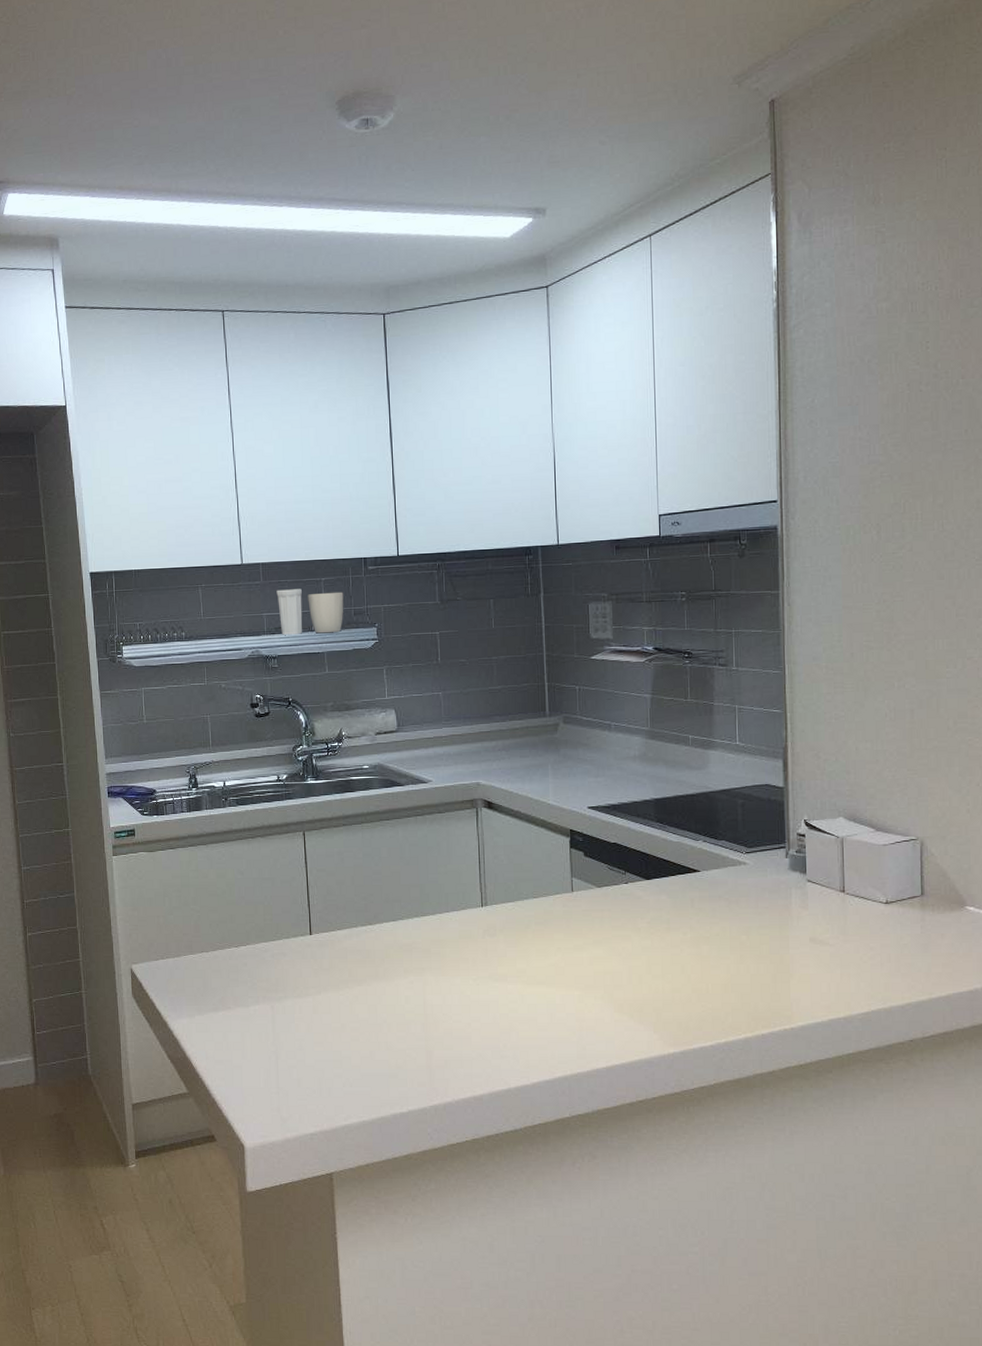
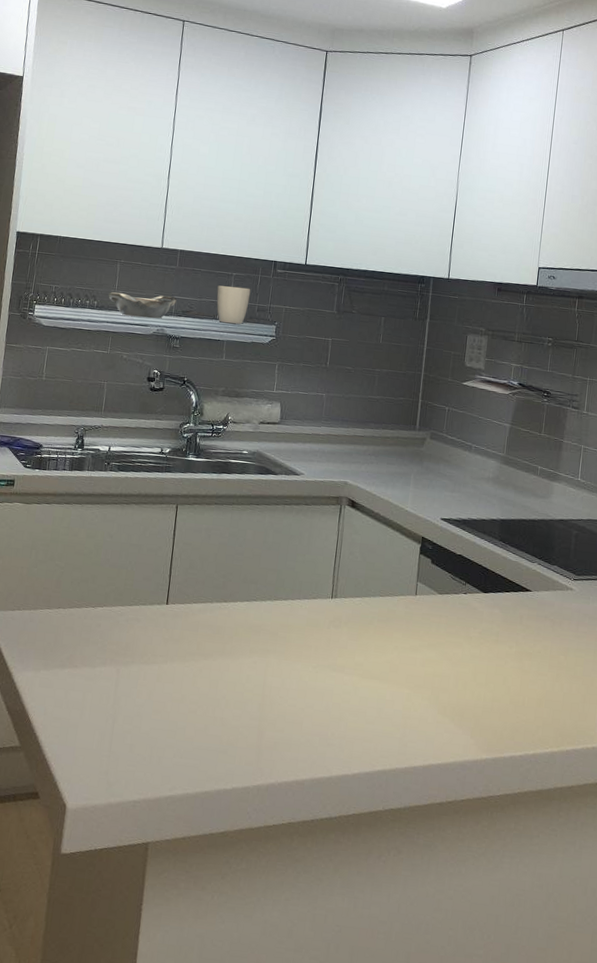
bowl: none [195,614,268,642] -> present [108,291,178,319]
cup: present [276,589,303,635] -> none [187,277,213,321]

